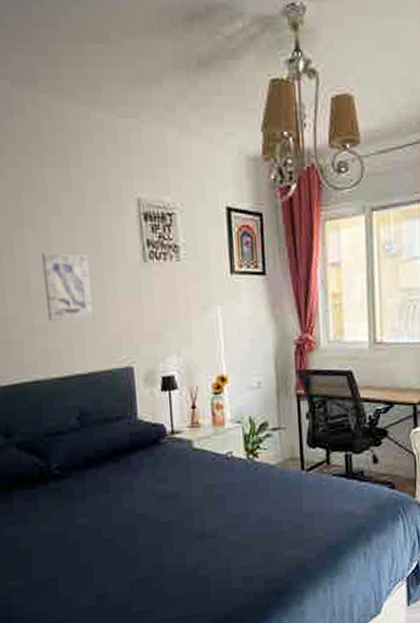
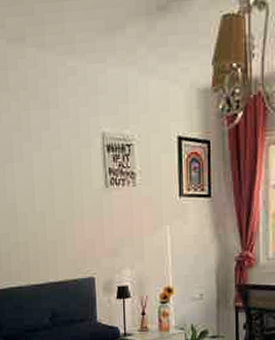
wall art: present [41,252,94,321] -> none [26,181,65,238]

